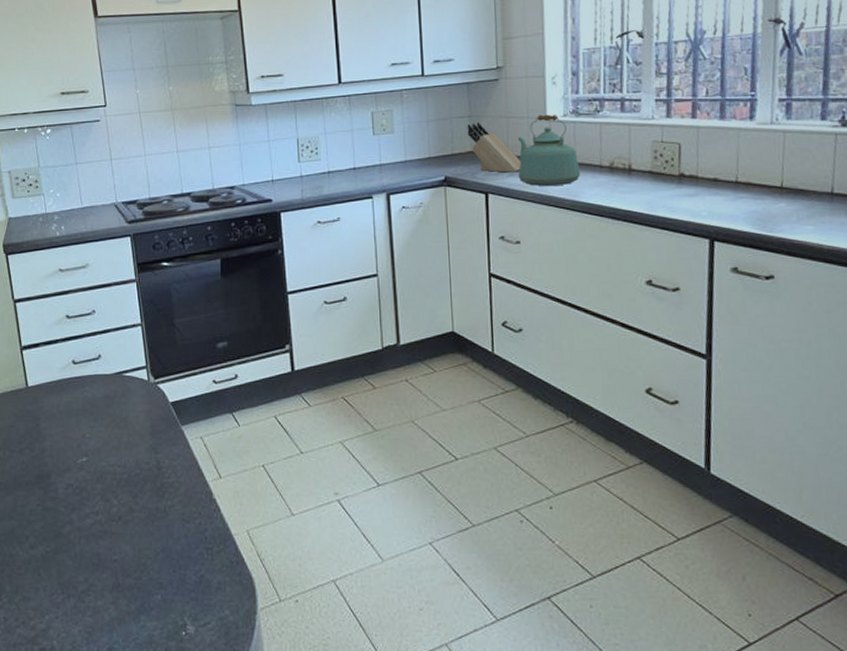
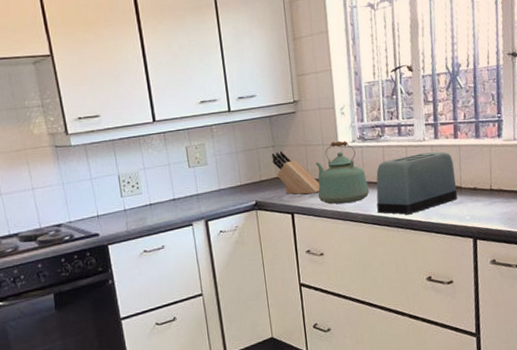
toaster: none [588,132,692,204] -> present [376,151,458,215]

